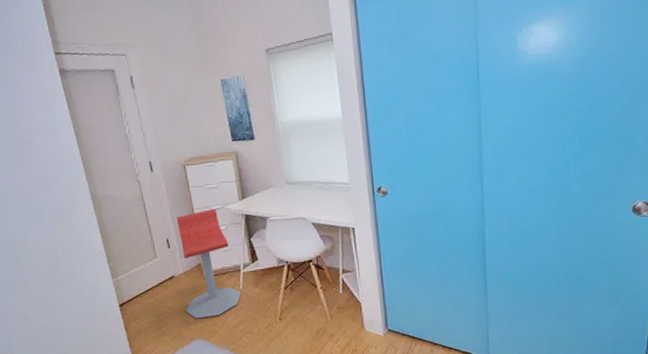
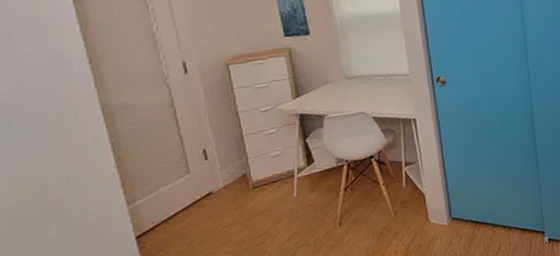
stool: present [176,209,242,319] -> none [216,110,296,239]

